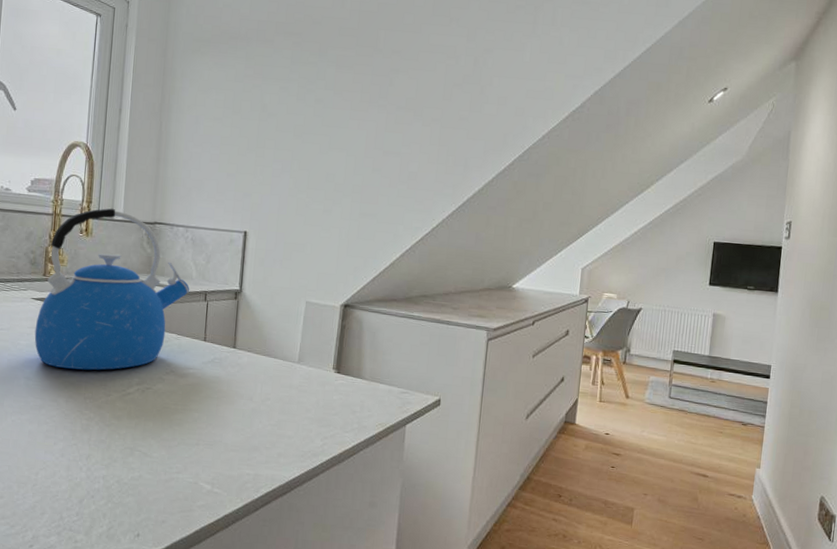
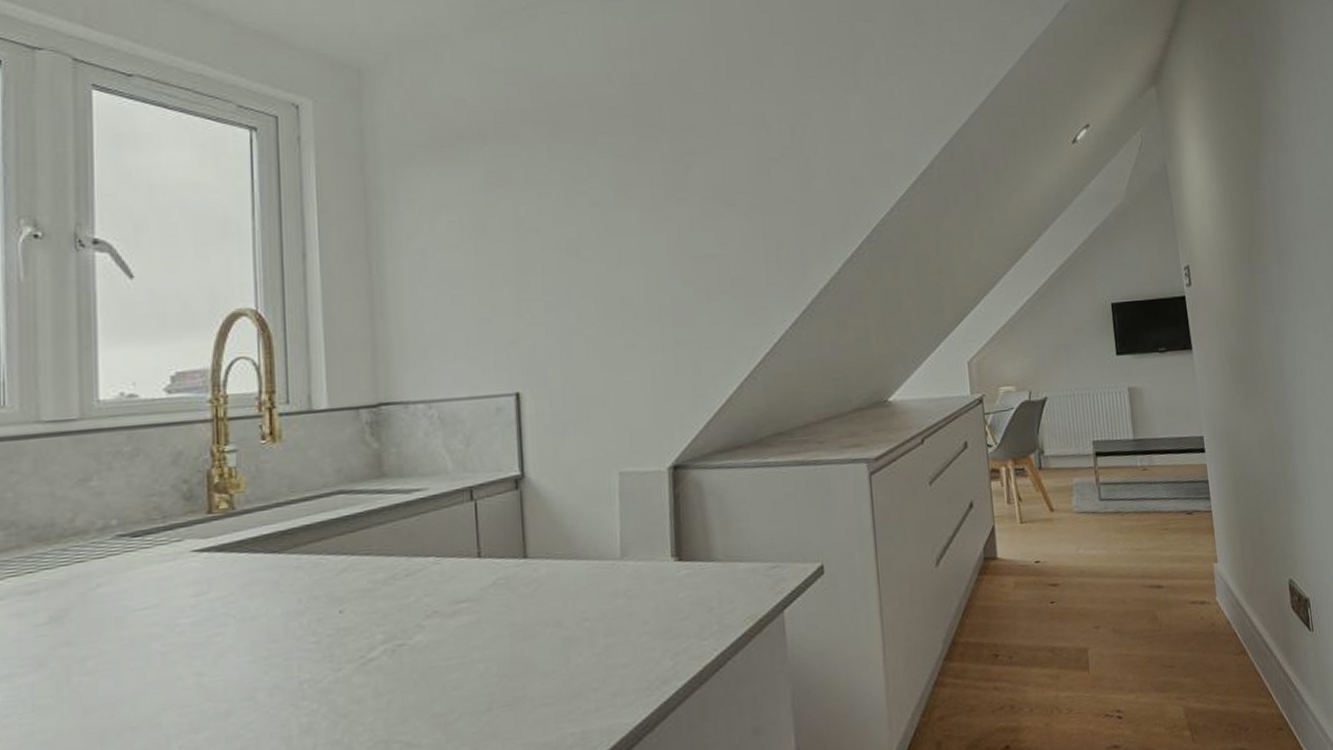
kettle: present [34,208,190,371] -> none [203,396,447,648]

